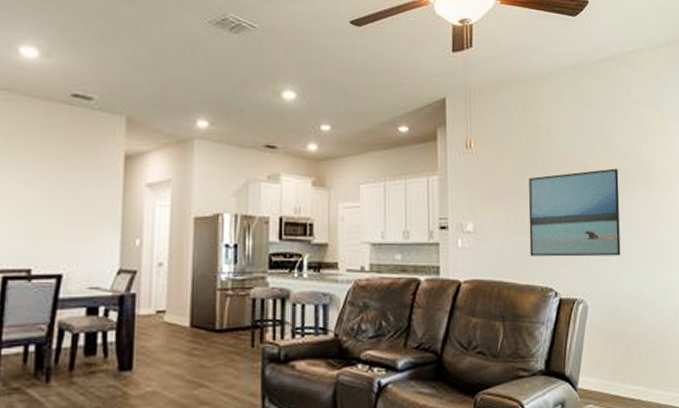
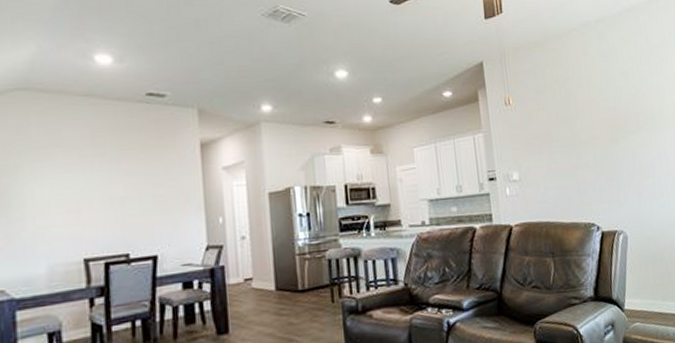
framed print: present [528,168,621,257] -> none [564,110,653,197]

